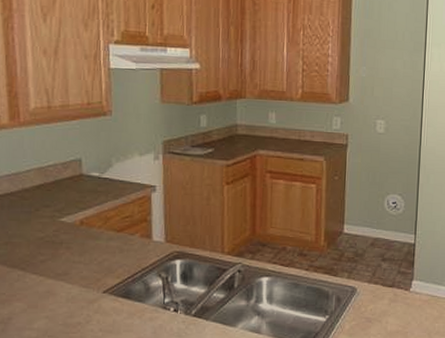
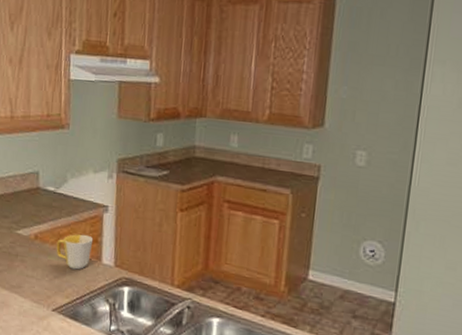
mug: none [104,215,143,250] -> present [56,234,94,270]

